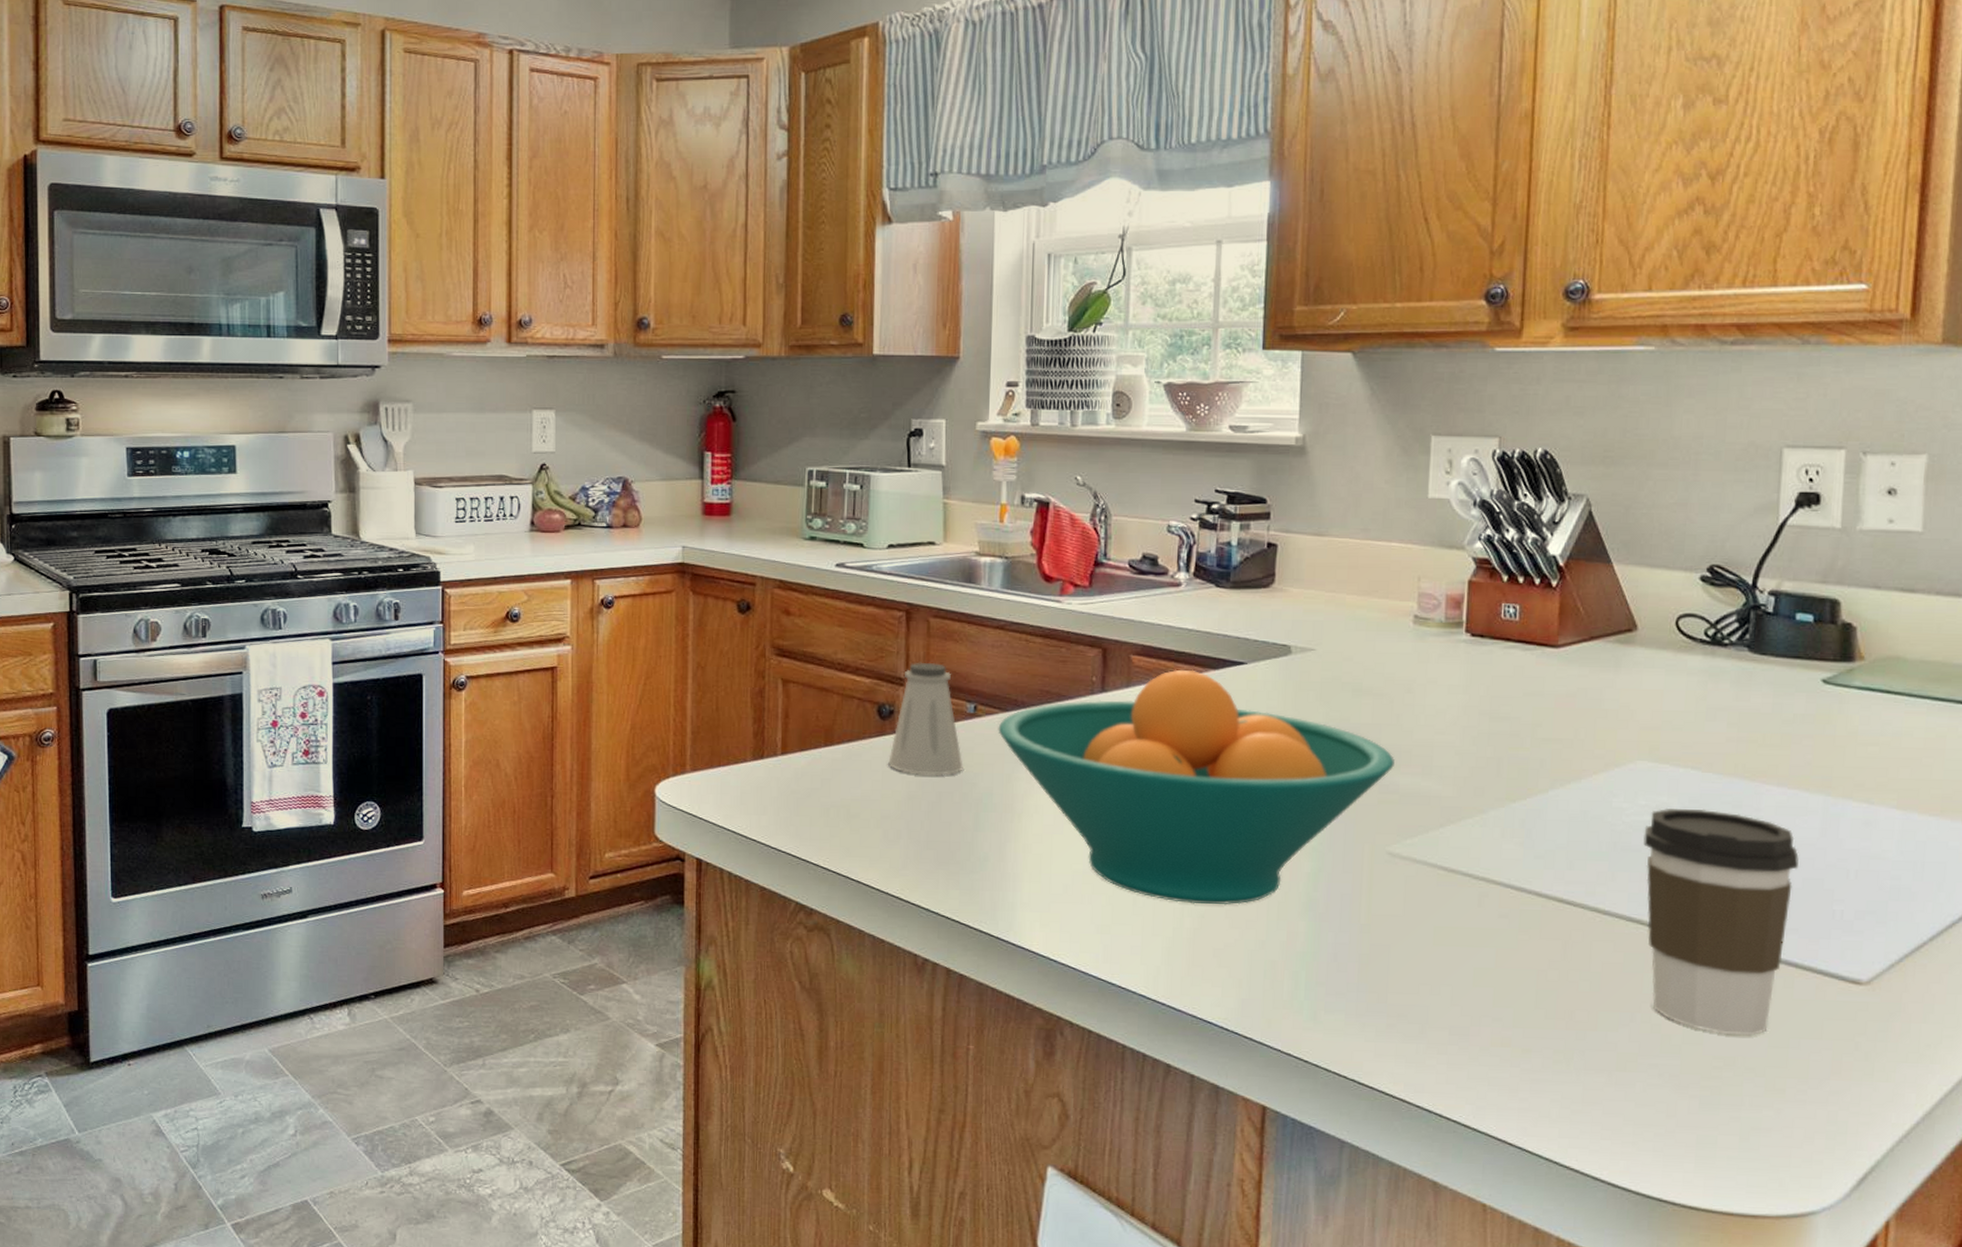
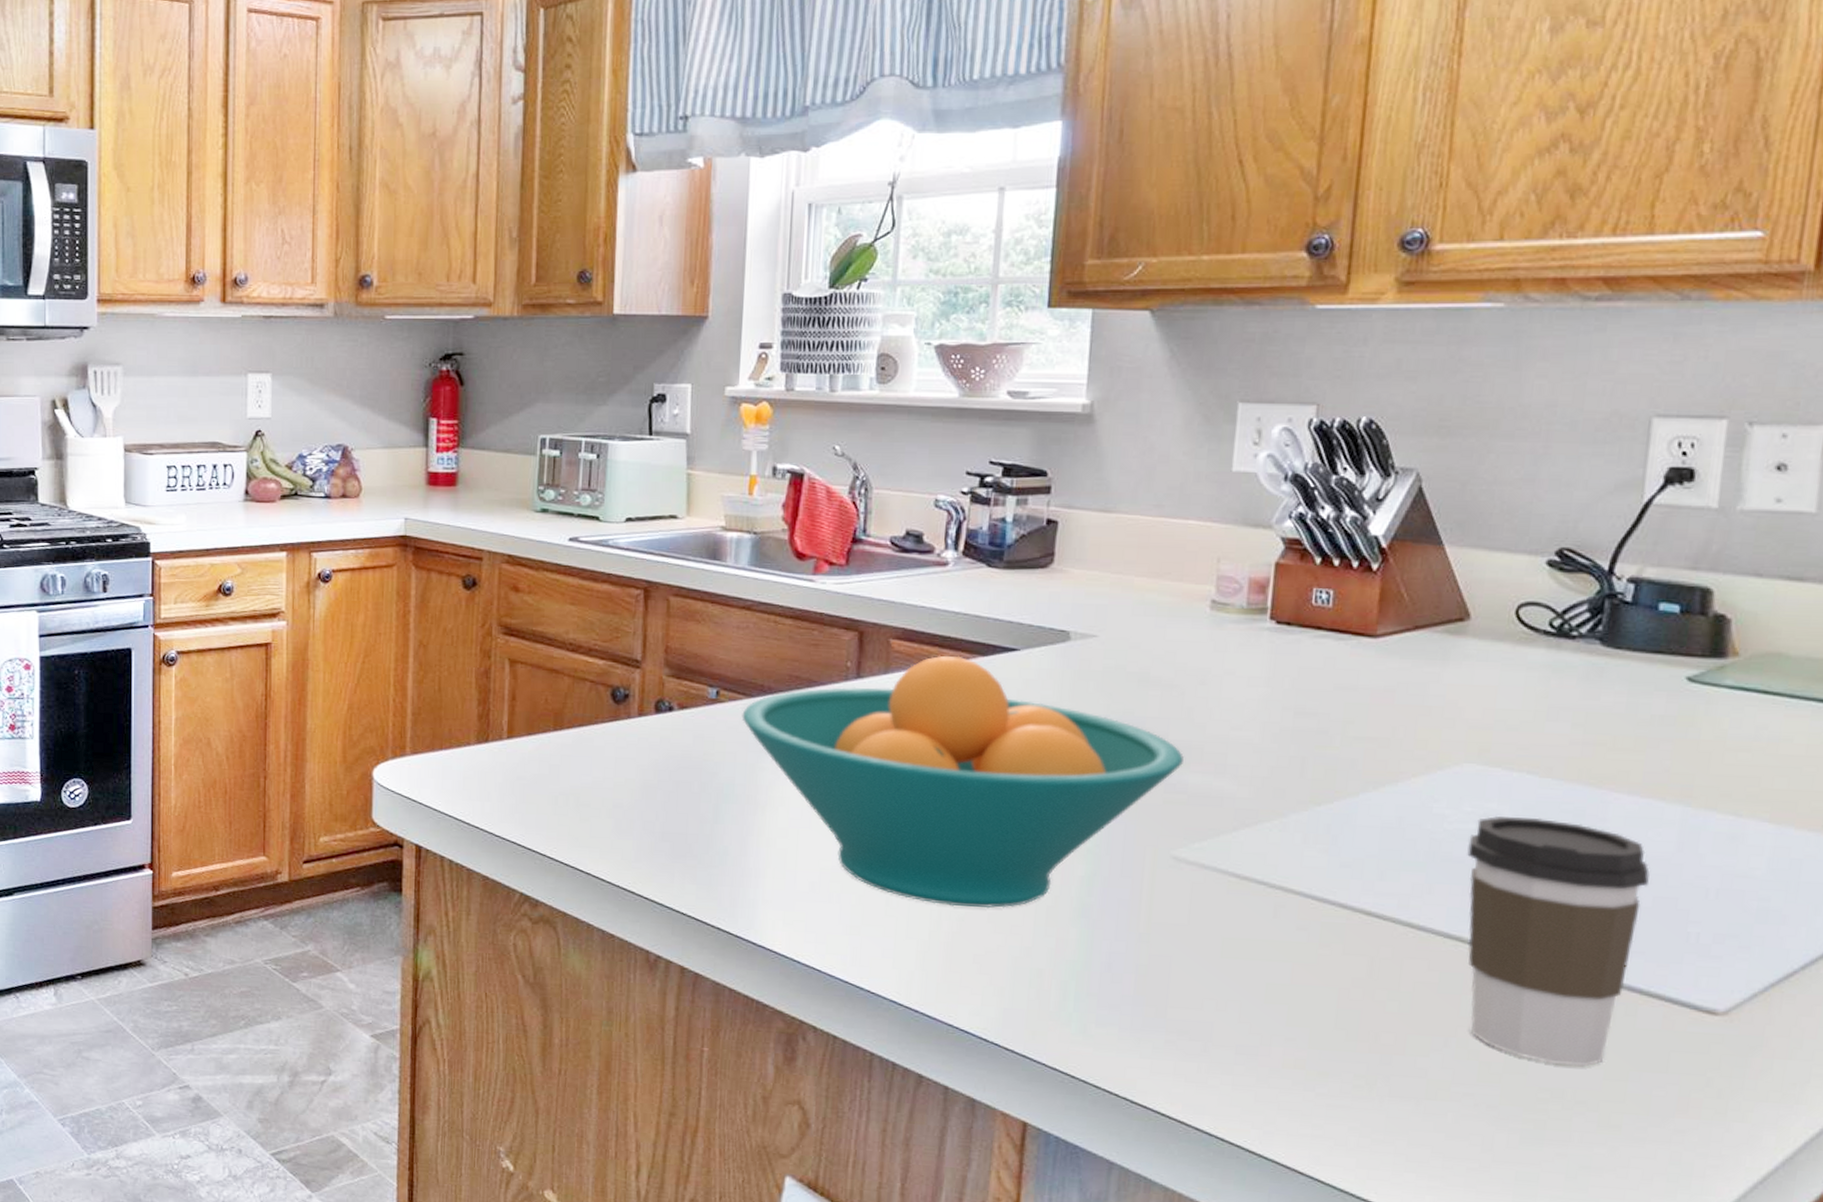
saltshaker: present [888,662,963,776] -> none [622,643,703,764]

